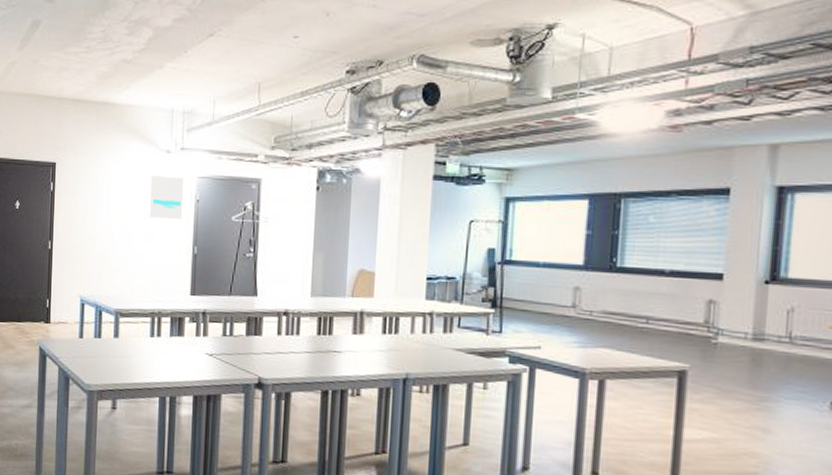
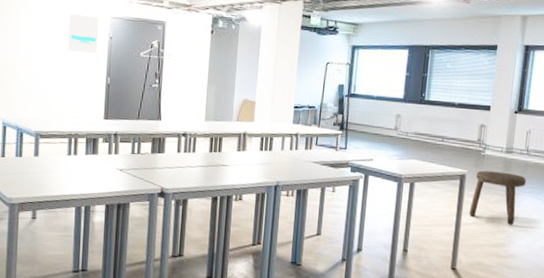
stool: none [694,365,790,446] -> present [469,170,526,225]

